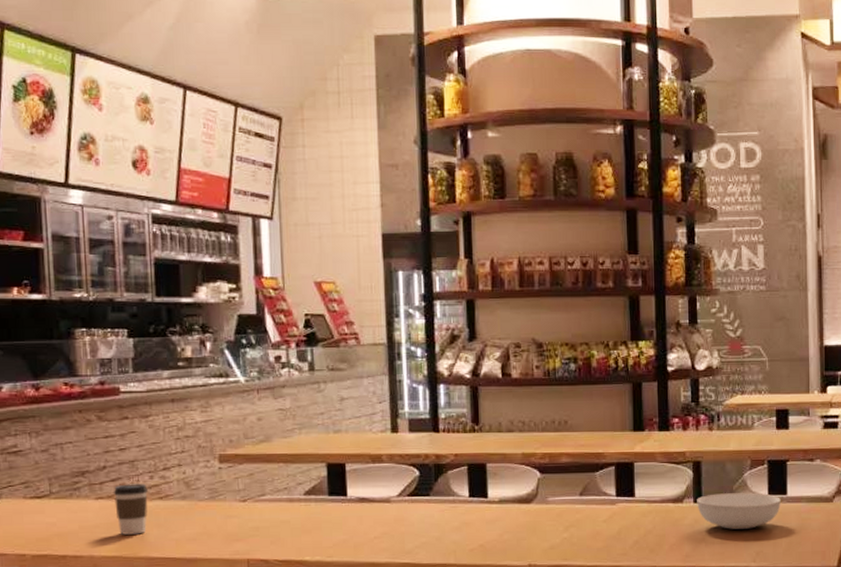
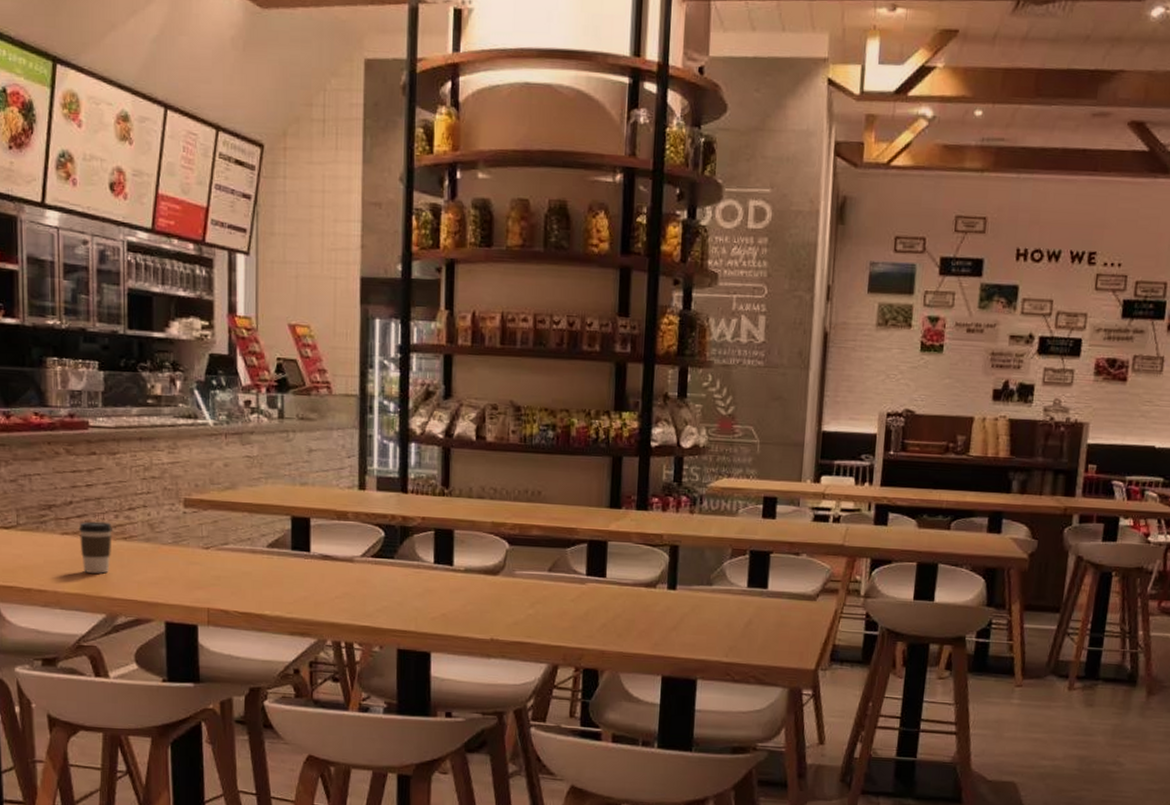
serving bowl: present [697,493,781,530] -> none [670,581,760,622]

